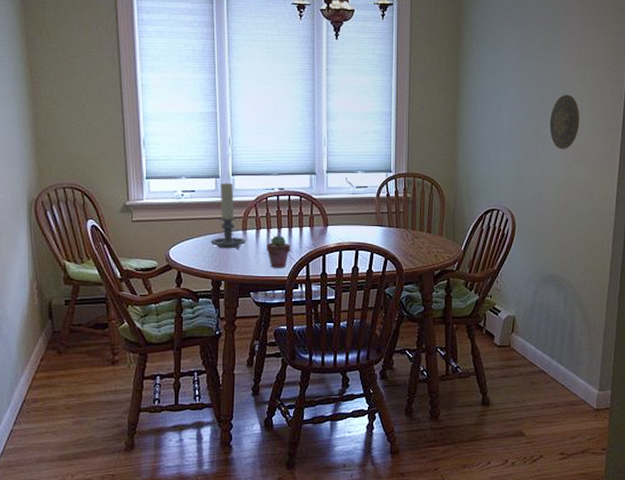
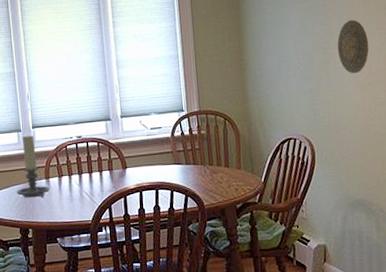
potted succulent: present [266,235,291,268] -> none [69,181,93,213]

